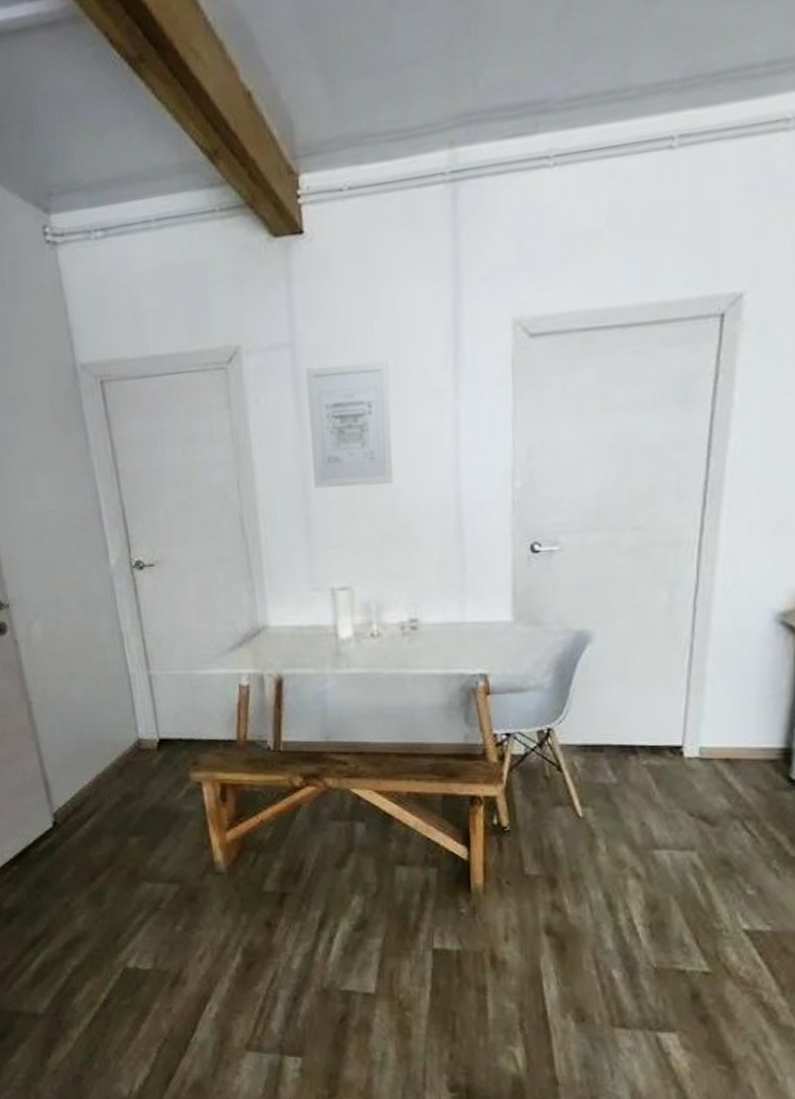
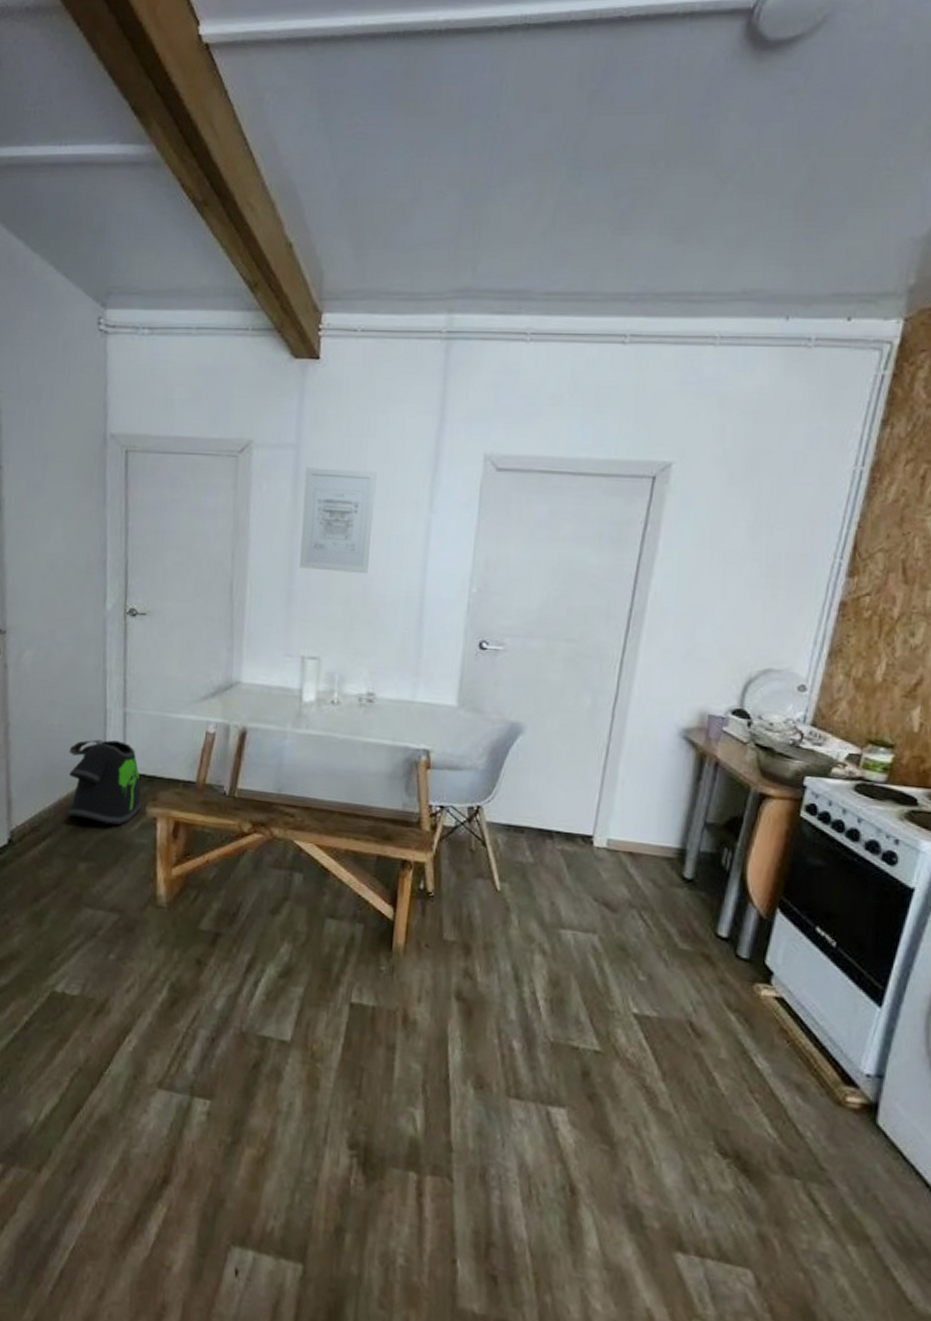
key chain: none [98,705,184,794] -> present [65,739,142,825]

